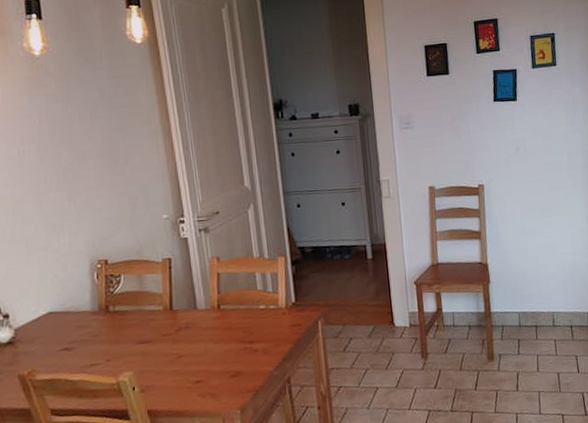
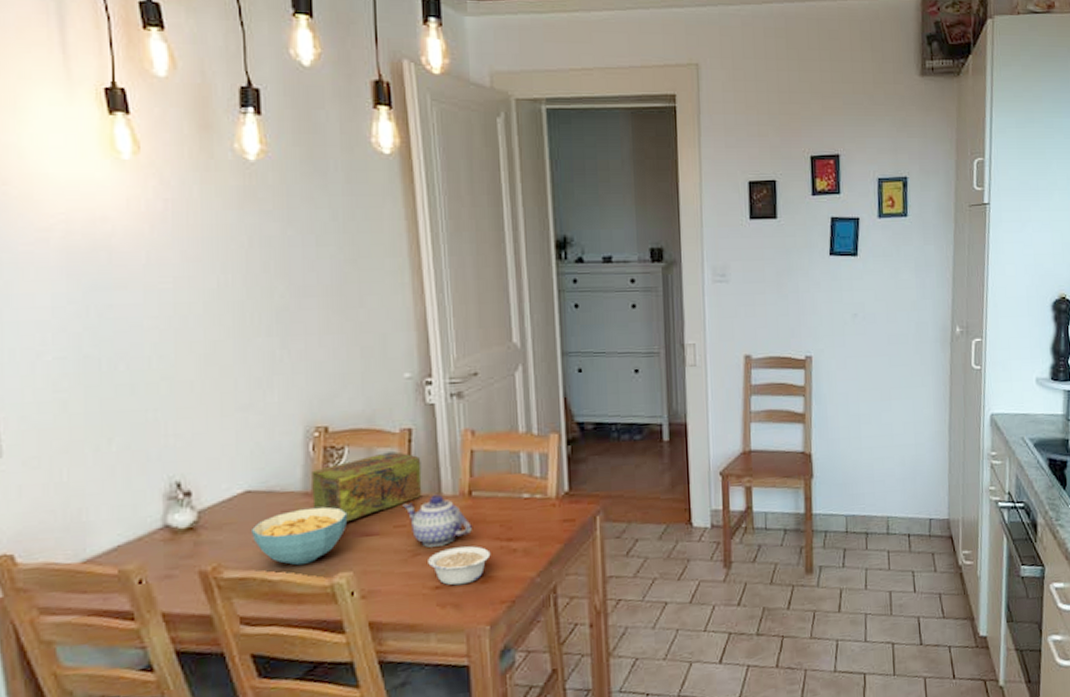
cereal bowl: none [55,322,127,369] -> present [252,506,348,566]
cereal box: none [97,276,182,334] -> present [312,450,422,522]
teapot: none [168,308,222,351] -> present [402,494,472,547]
legume: none [189,348,238,380] -> present [428,546,491,586]

